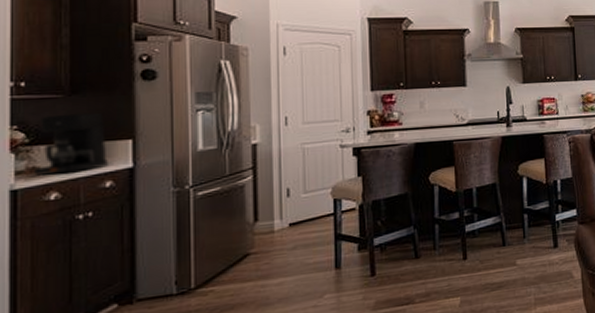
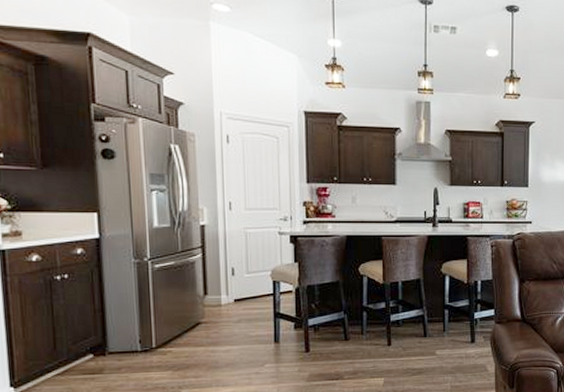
coffee maker: present [34,112,108,176] -> none [17,185,78,239]

